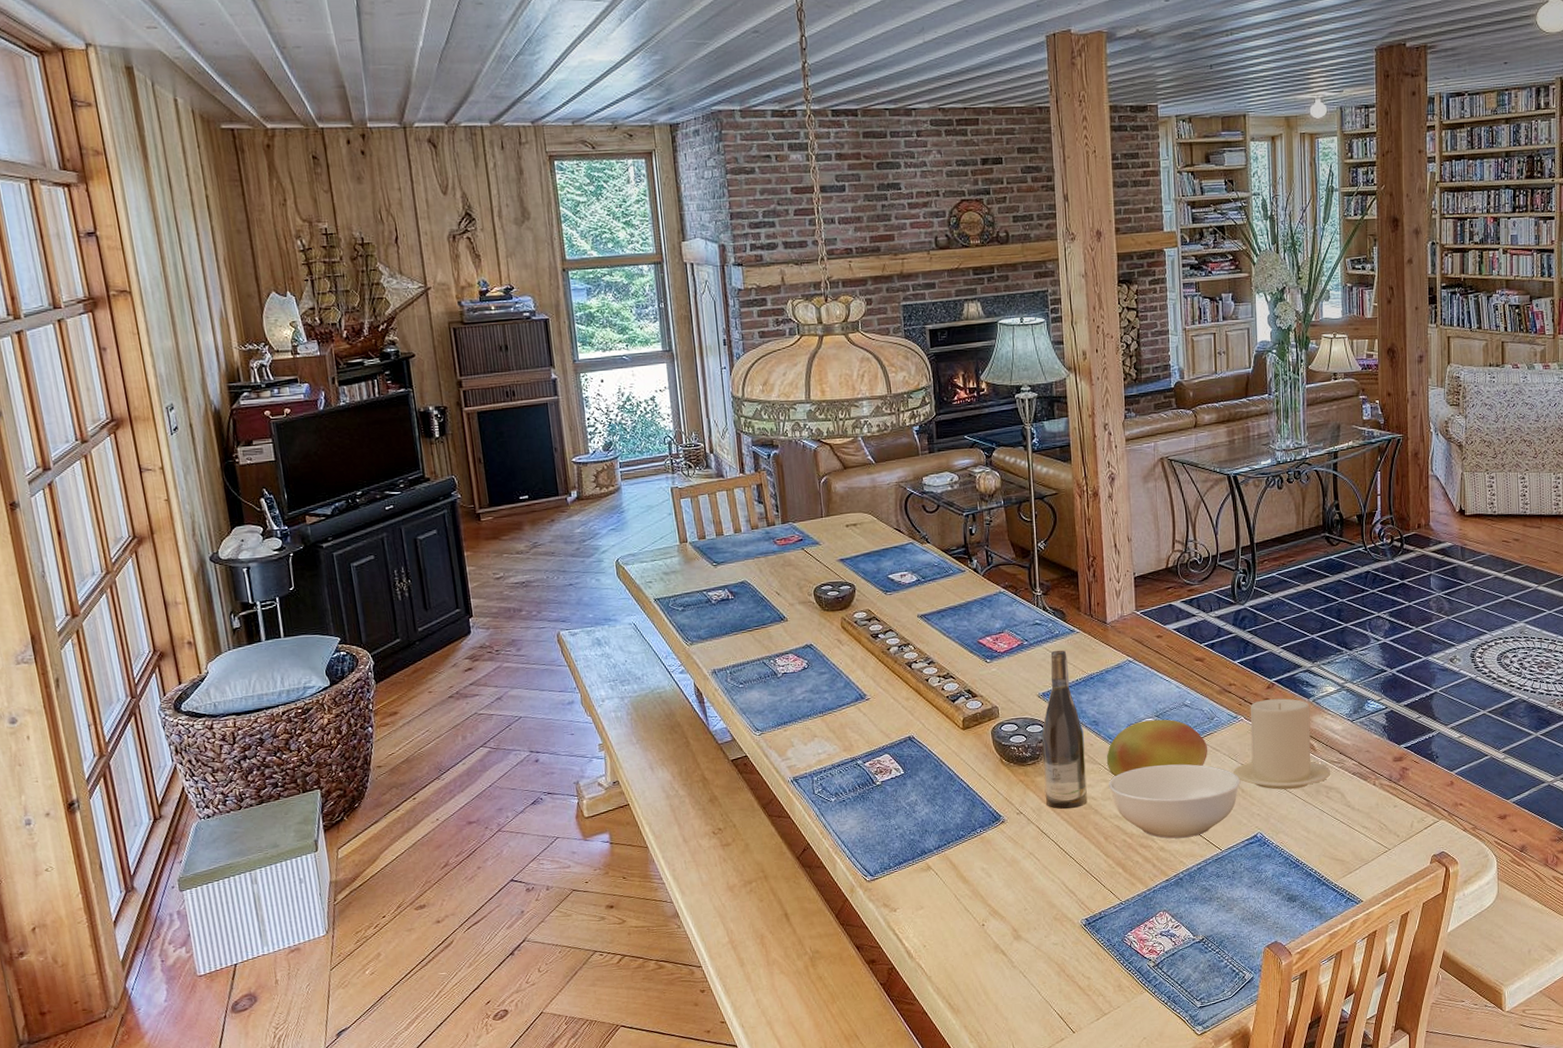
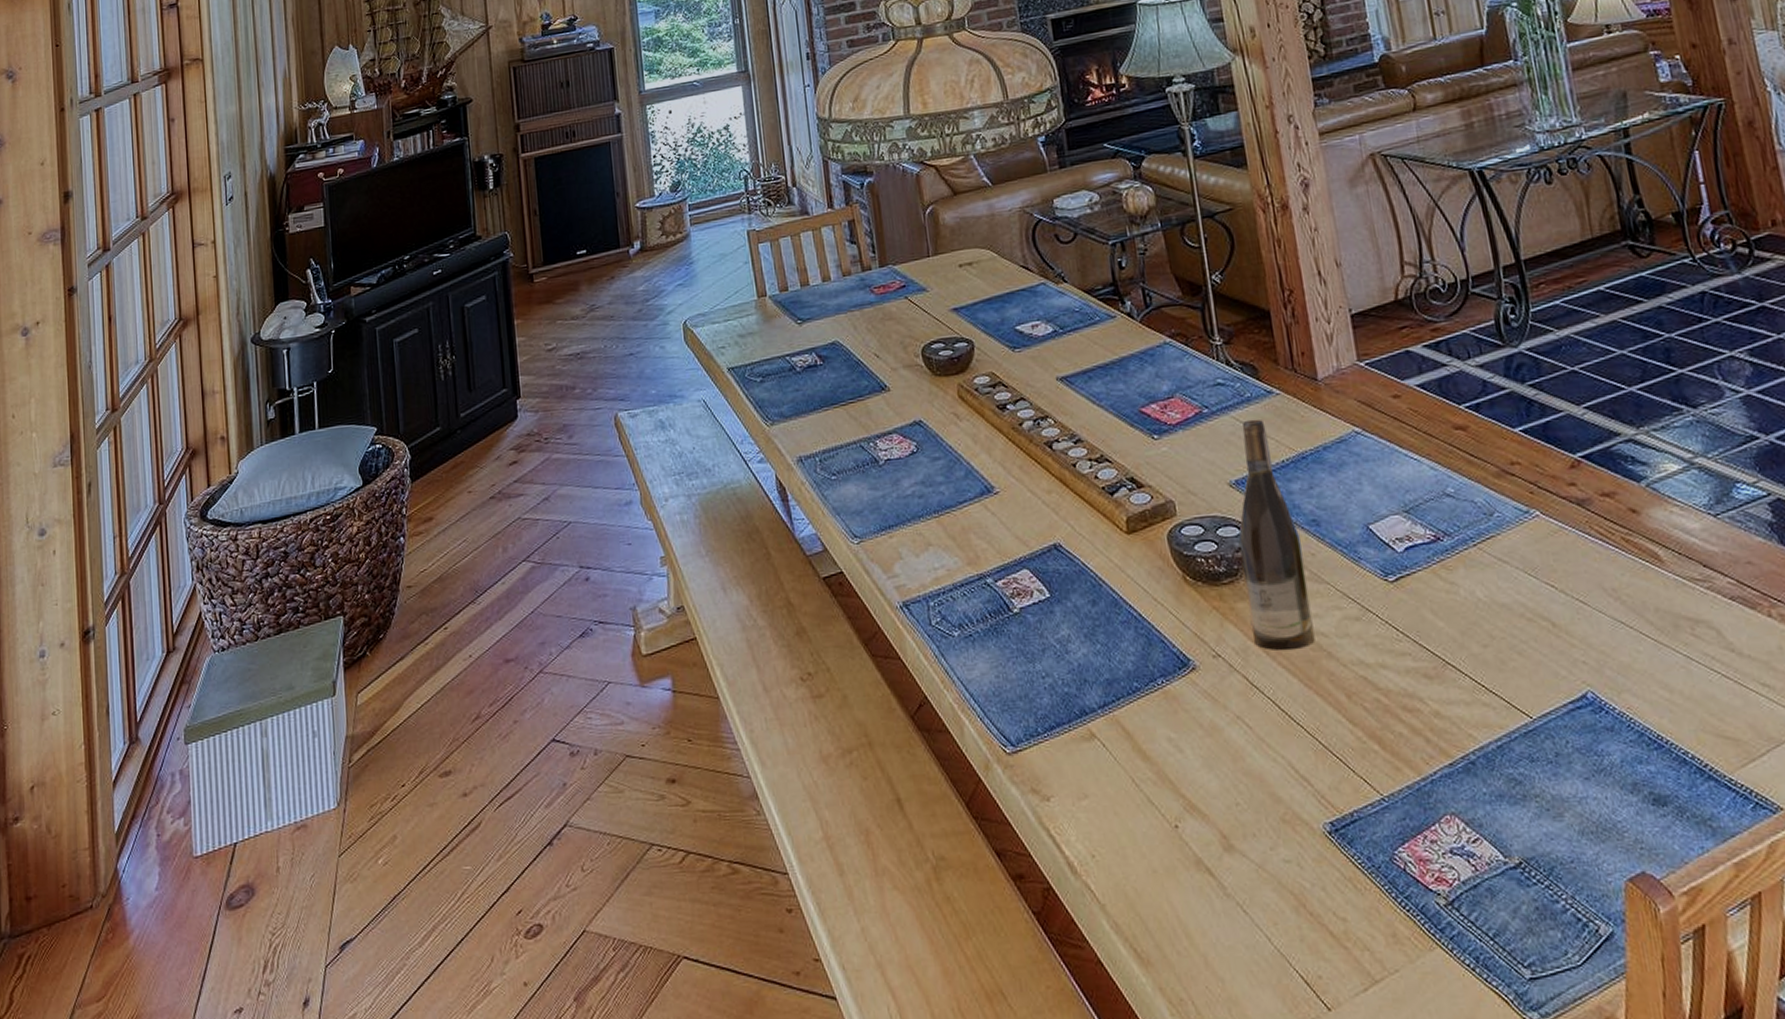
fruit: present [1106,719,1207,777] -> none [1337,515,1491,602]
bowl: present [1109,764,1241,839] -> none [1344,582,1549,699]
candle: present [1233,698,1331,790] -> none [1534,482,1694,624]

